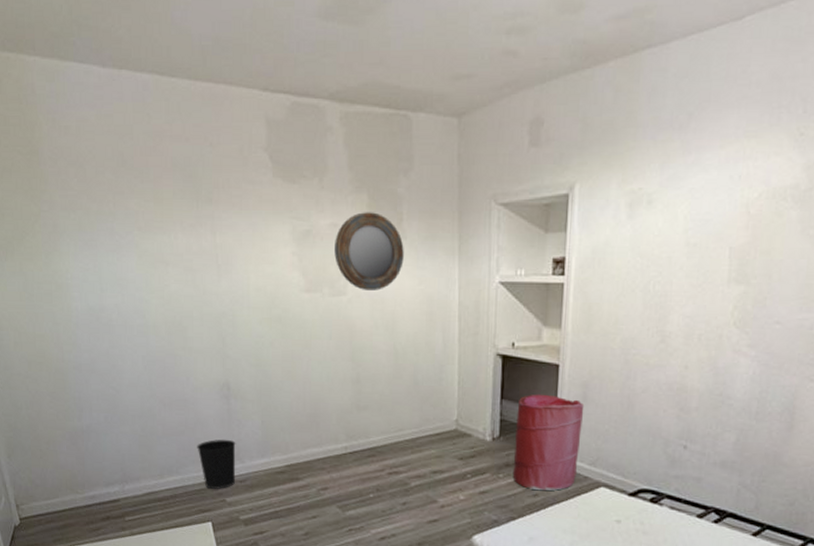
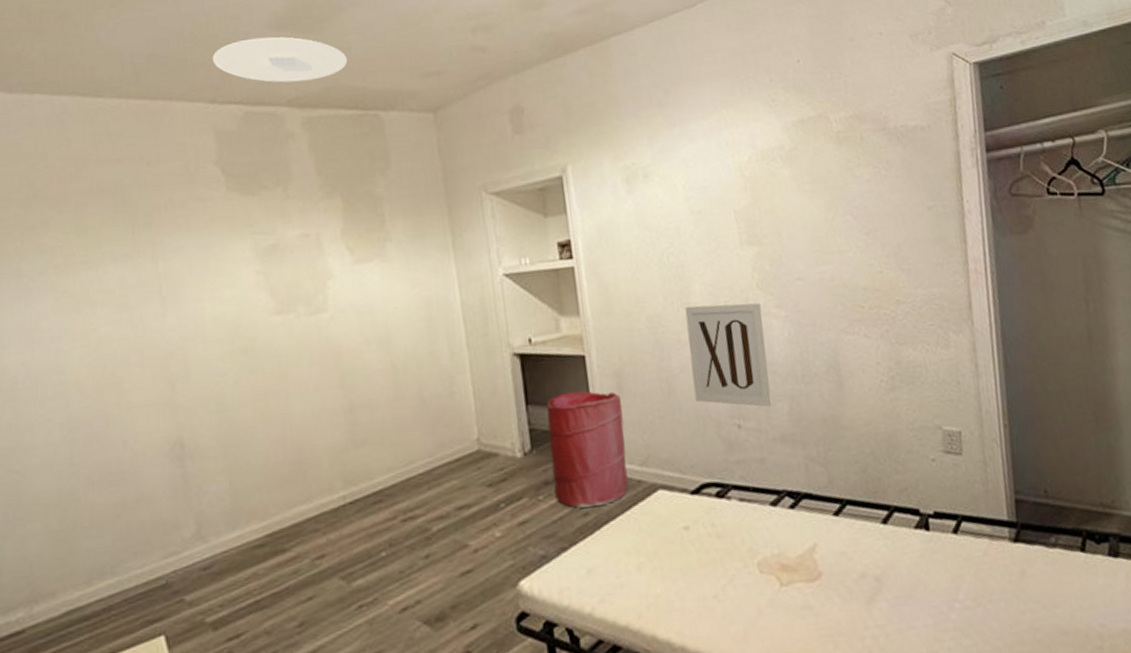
wastebasket: present [197,439,236,489] -> none [140,514,198,588]
ceiling light: none [267,26,386,75] -> present [212,37,348,83]
home mirror: present [334,212,404,290] -> none [307,216,392,304]
wall art: none [650,334,733,435] -> present [684,302,772,407]

